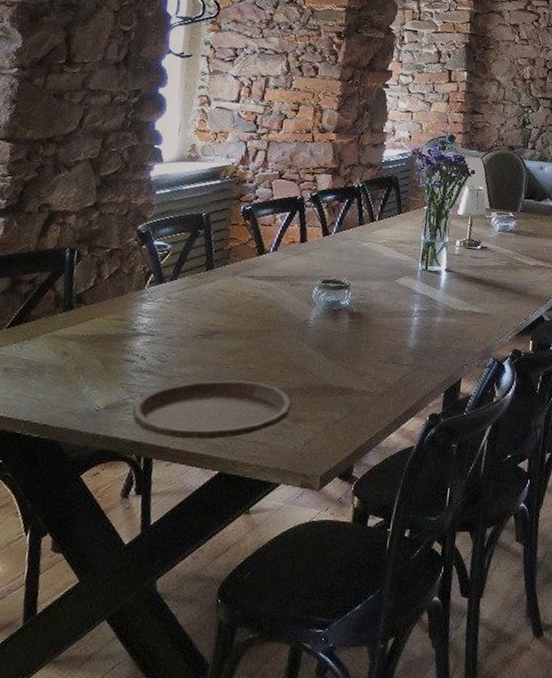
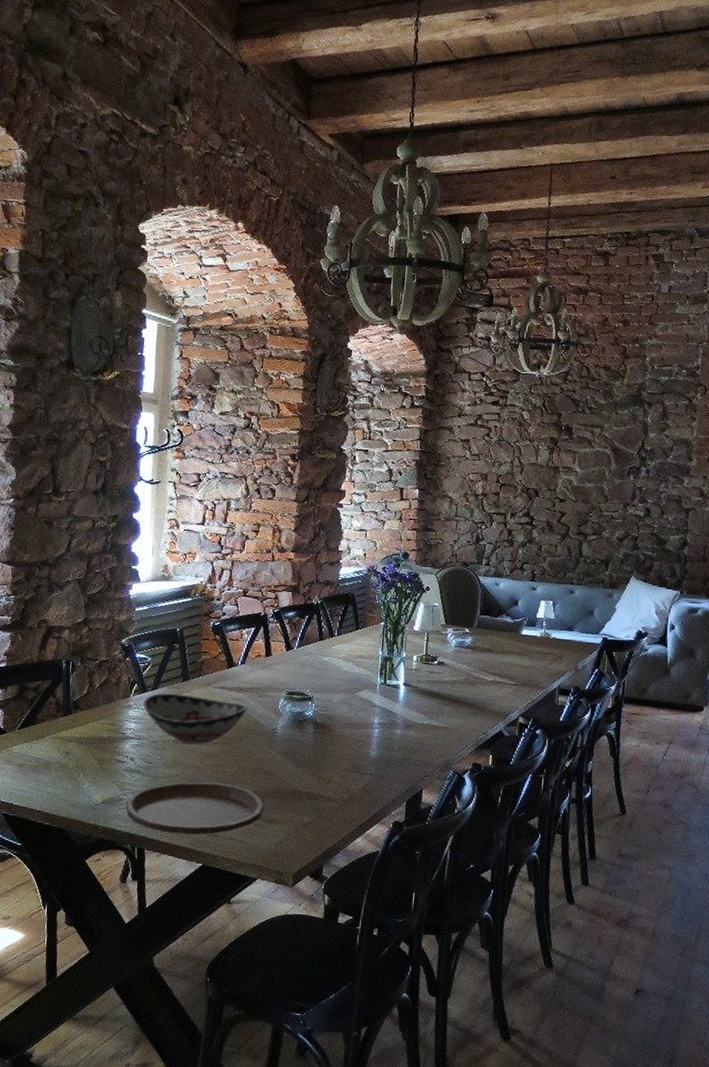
decorative bowl: none [159,283,278,339] -> present [143,693,248,744]

